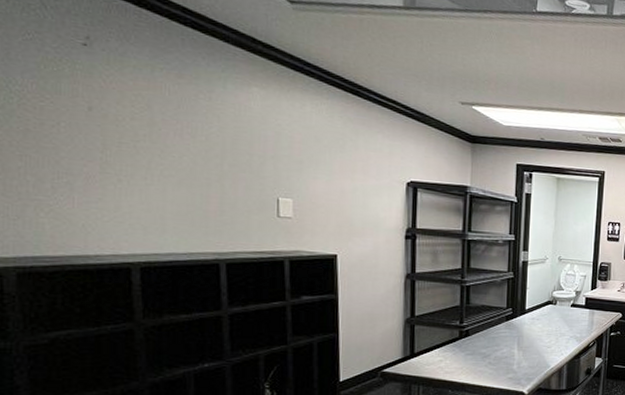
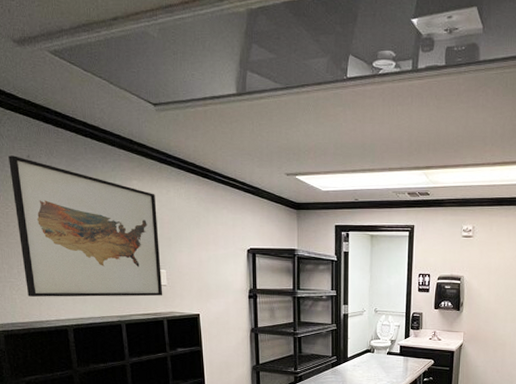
wall art: none [52,32,286,231] -> present [8,155,163,297]

